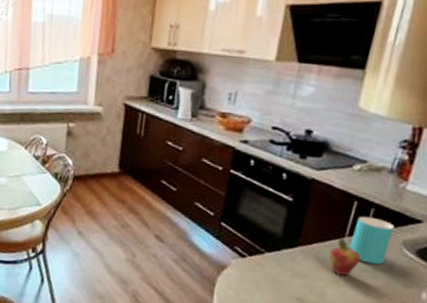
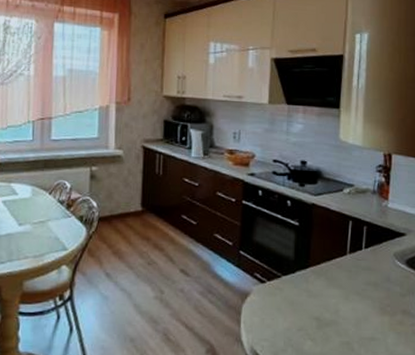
fruit: present [328,236,361,277] -> none [336,254,364,292]
cup: present [349,216,395,265] -> none [352,233,385,277]

